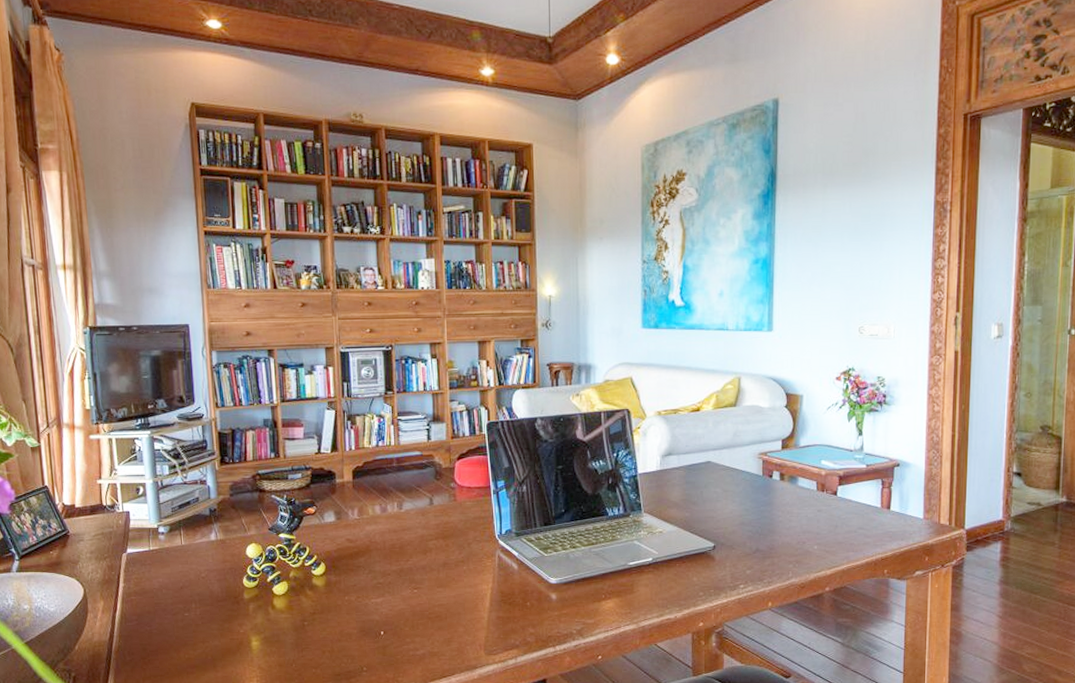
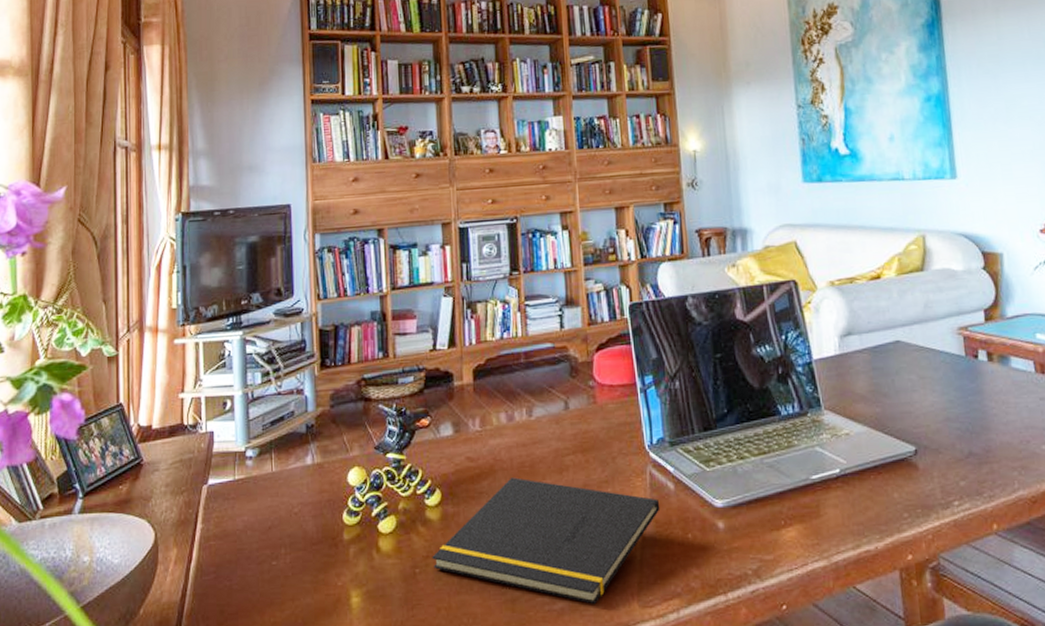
notepad: none [318,556,506,651] -> present [432,477,660,604]

